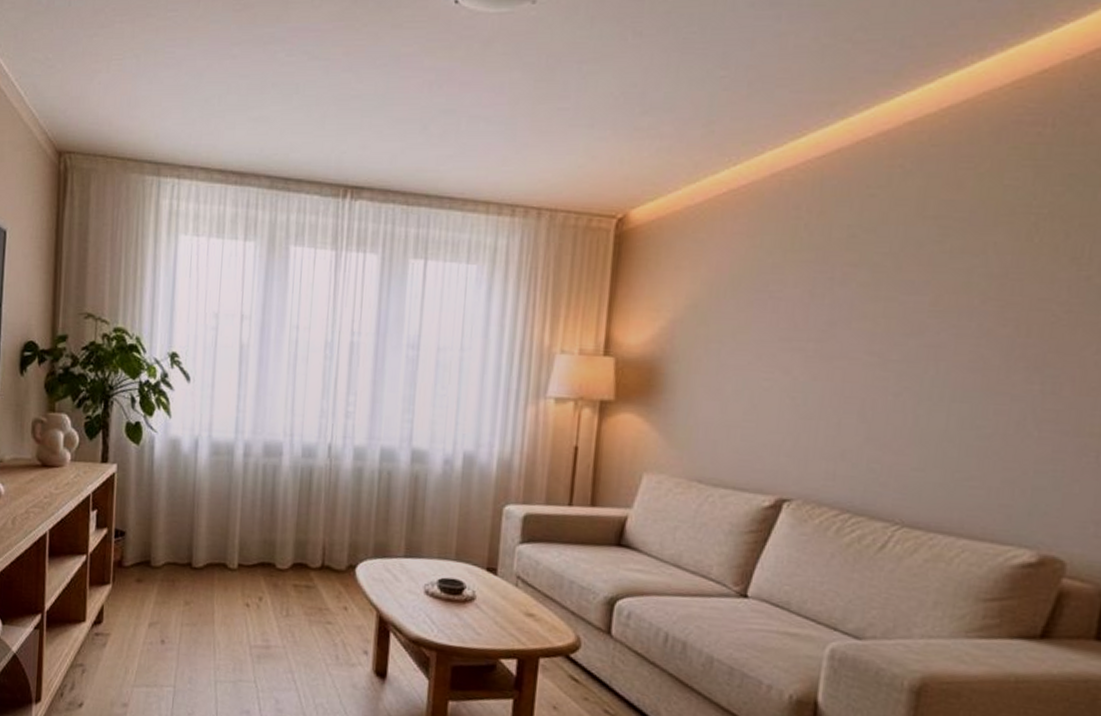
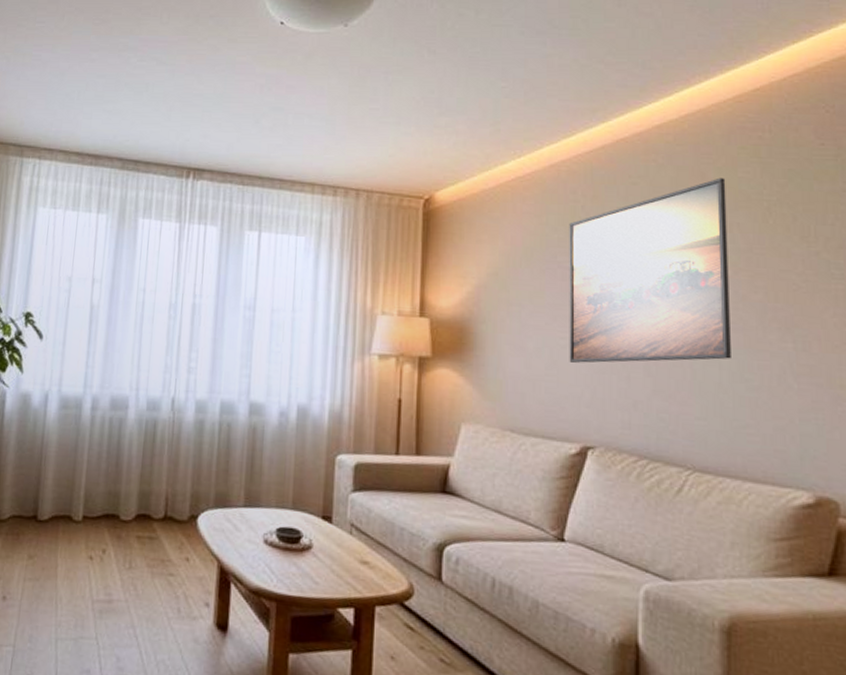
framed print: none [771,186,987,408] -> present [569,177,731,363]

